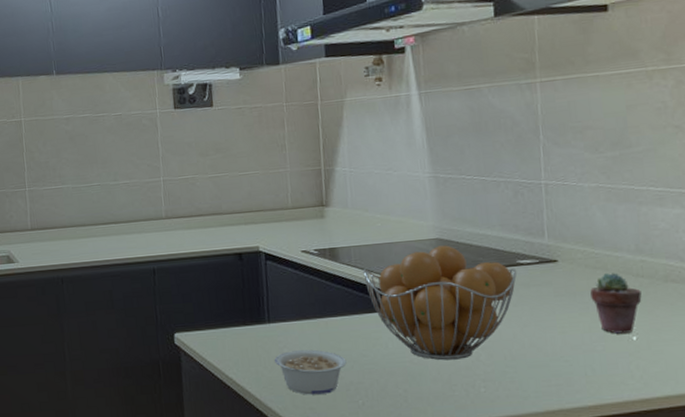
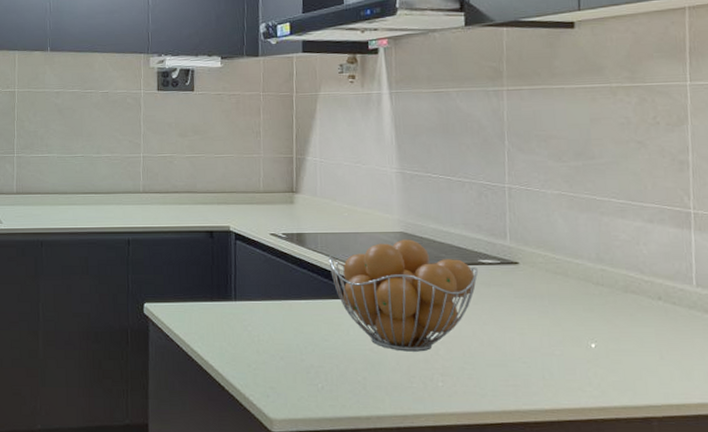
legume: present [275,349,347,395] -> none [239,330,308,375]
potted succulent: present [590,272,642,334] -> none [550,279,601,340]

